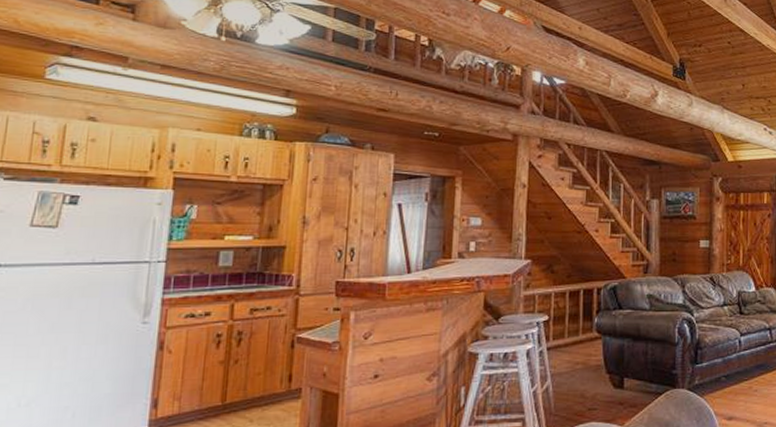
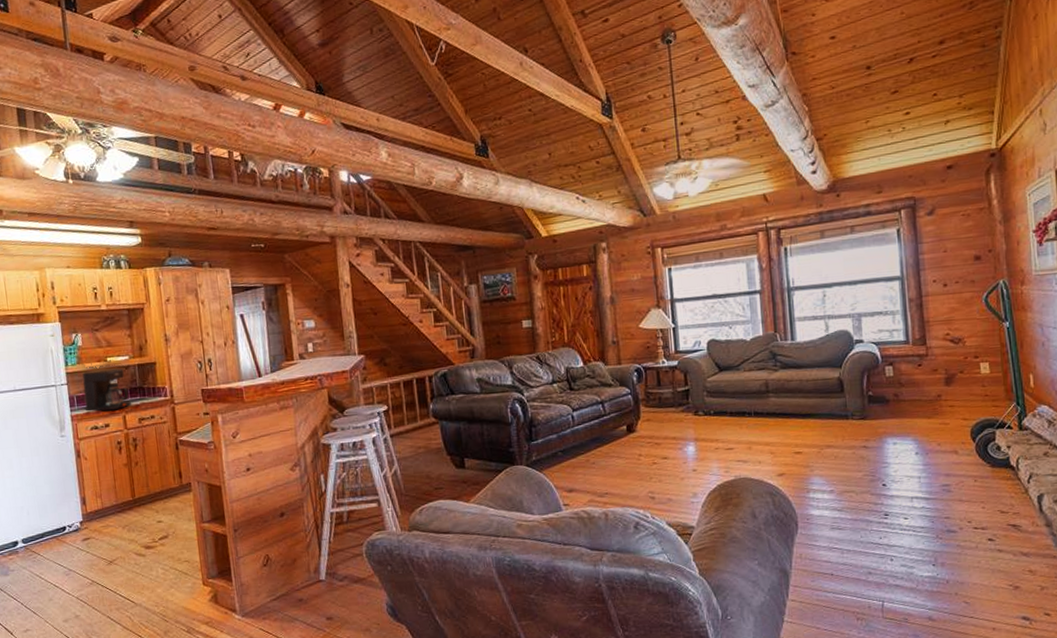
coffee maker: none [183,247,245,297] -> present [82,368,131,412]

